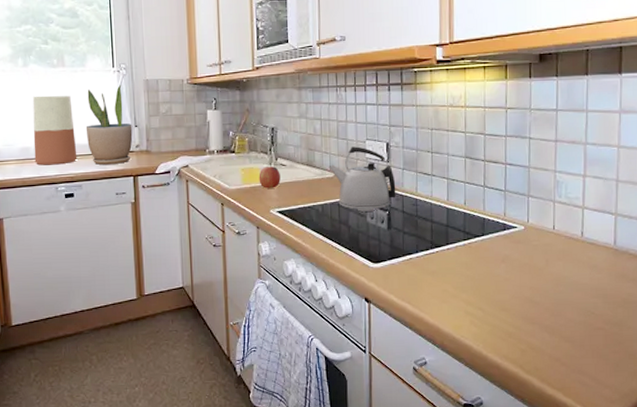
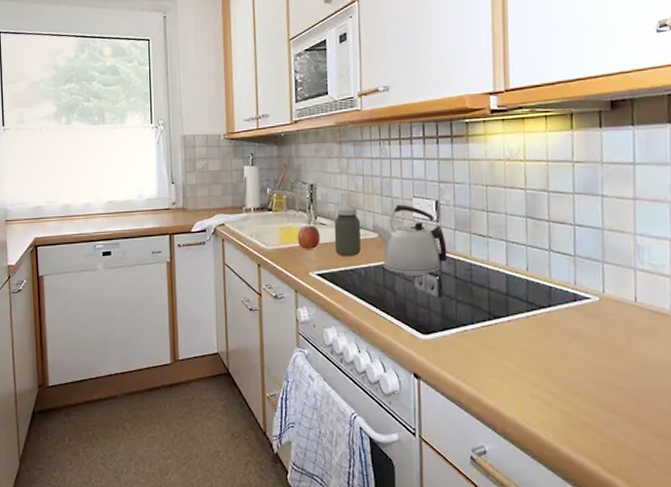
vase: present [32,95,77,166] -> none [74,152,115,223]
potted plant: present [85,85,133,165] -> none [124,141,169,222]
jar: none [293,149,319,195] -> present [334,207,361,256]

